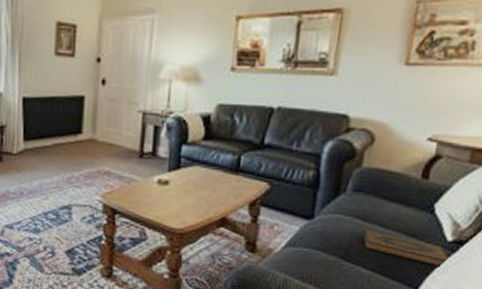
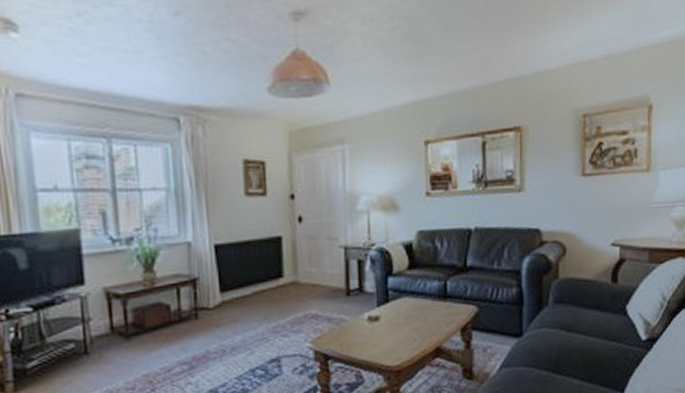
hardback book: present [362,229,451,267] -> none [569,339,647,367]

